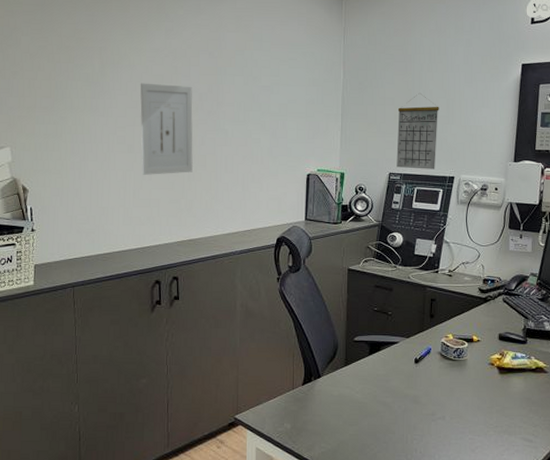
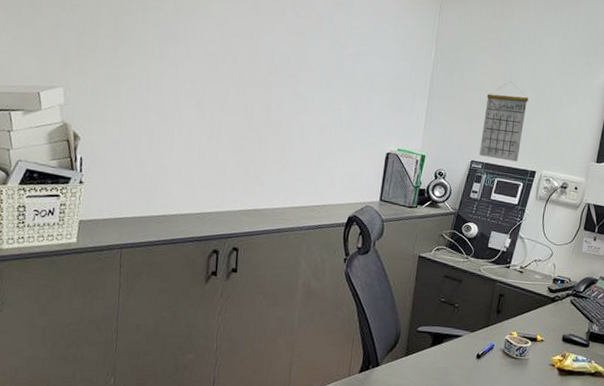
wall art: present [140,83,193,175] -> none [210,34,274,138]

